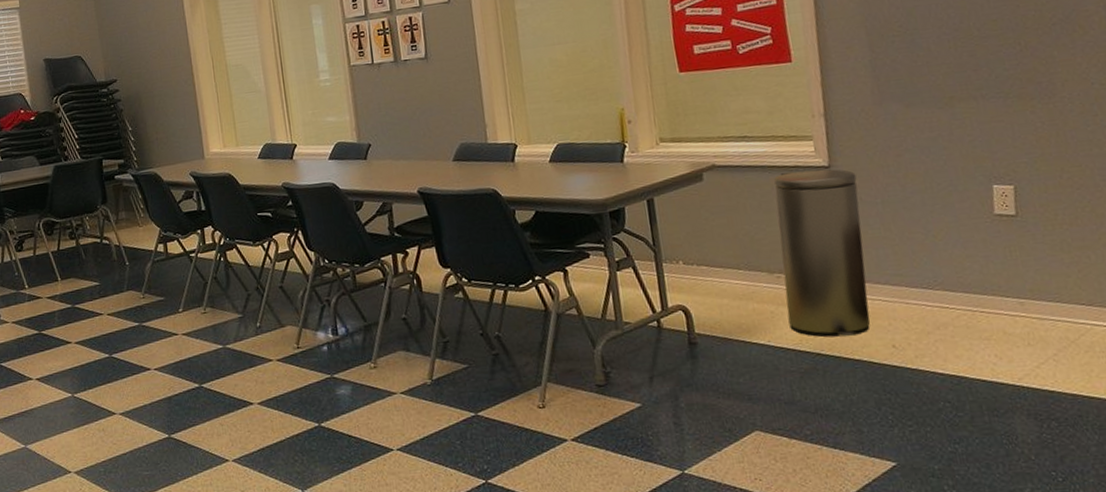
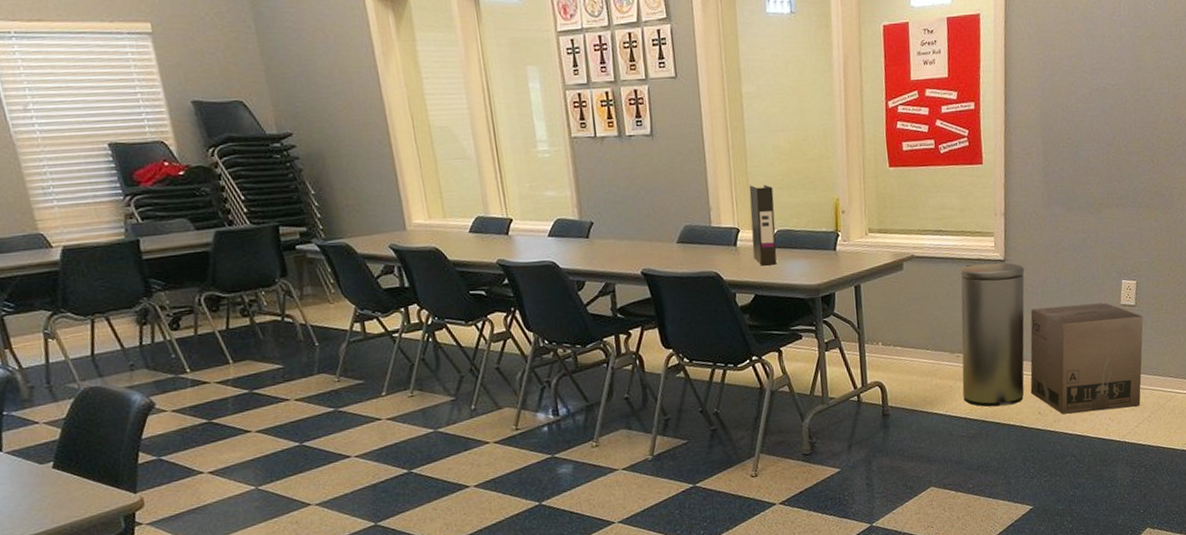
binder: none [525,98,558,181] -> present [749,184,777,266]
cardboard box: none [870,212,1040,349] -> present [1030,302,1144,414]

